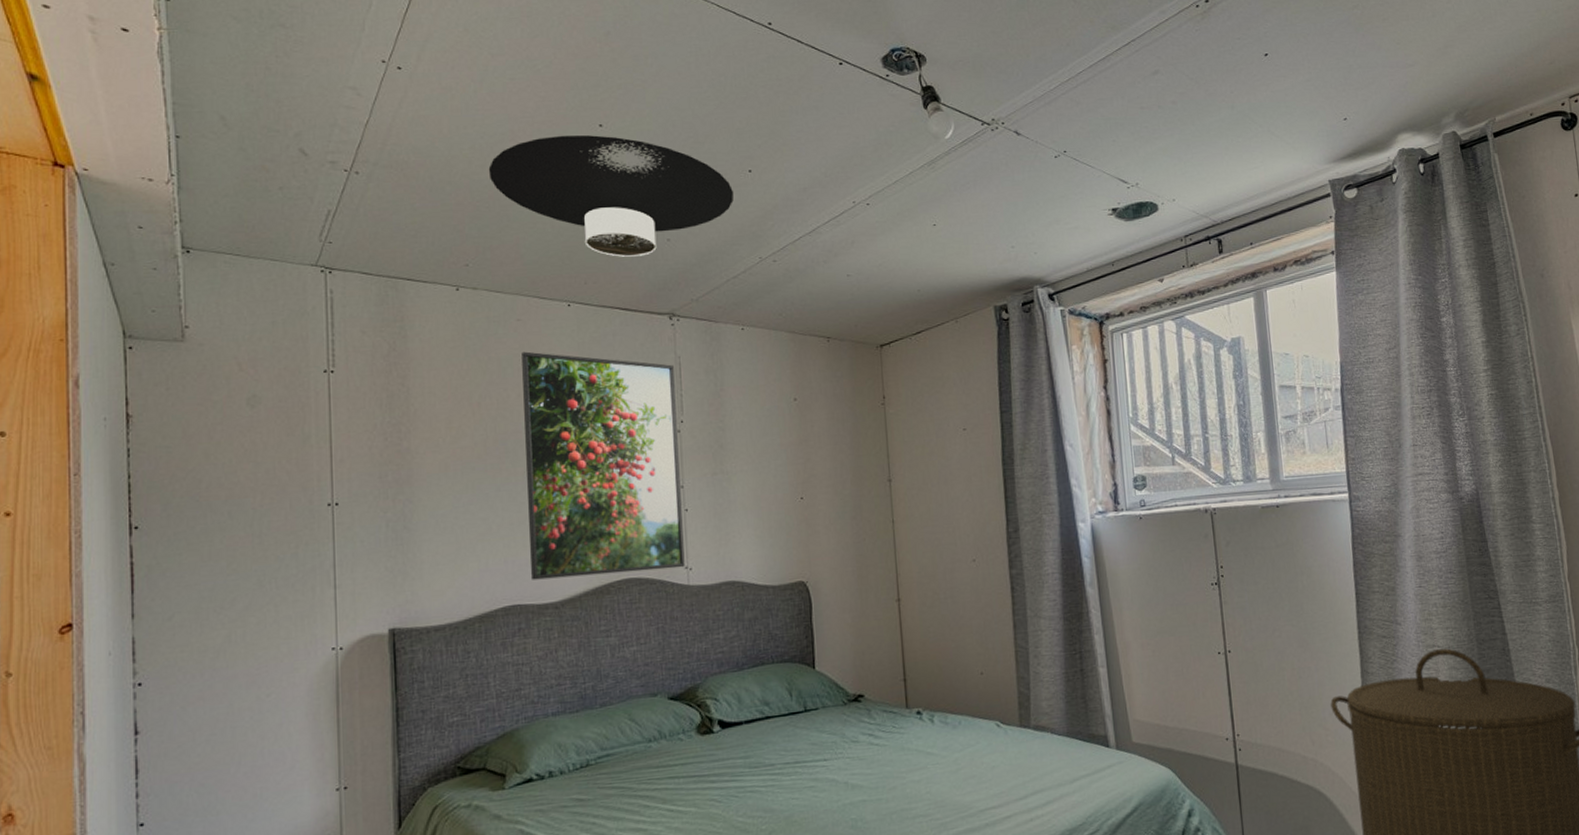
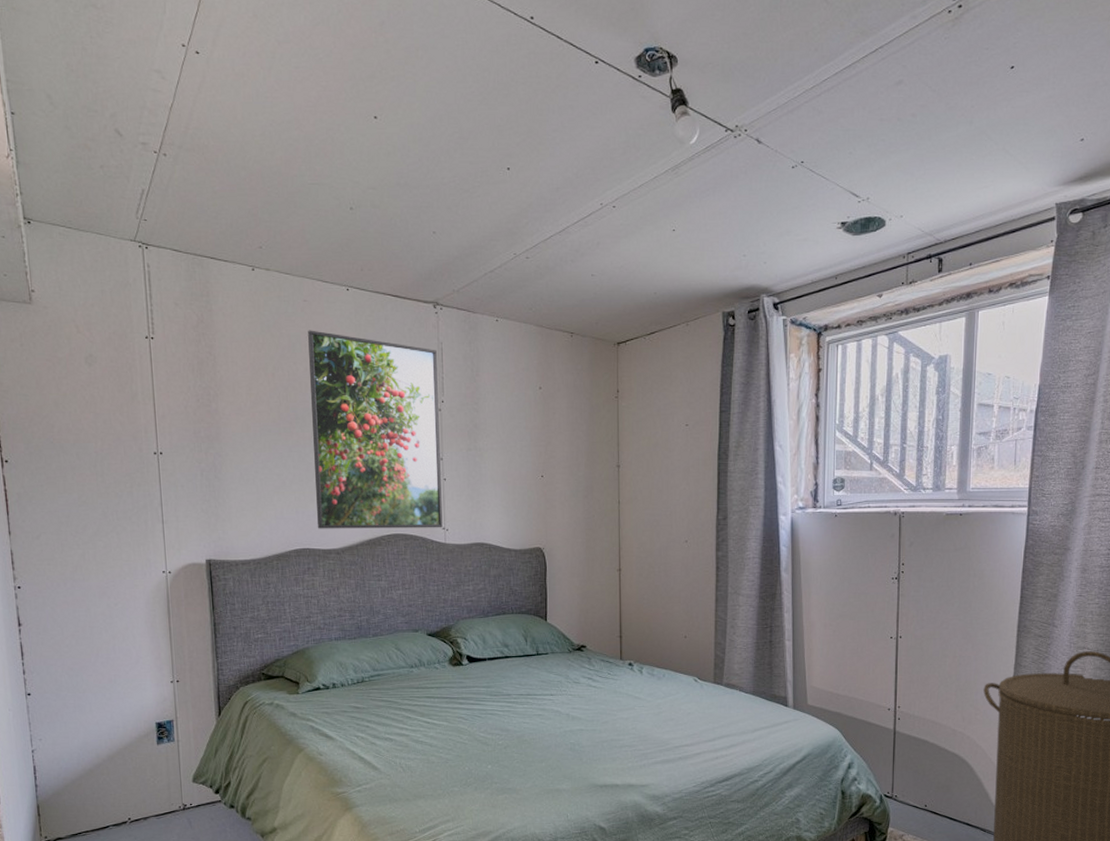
ceiling light: present [488,135,734,257] -> none [277,125,494,247]

